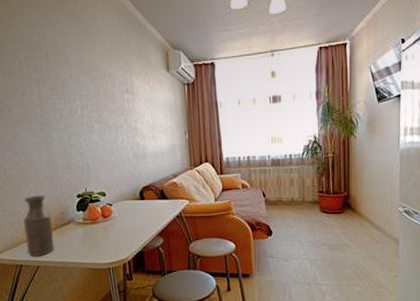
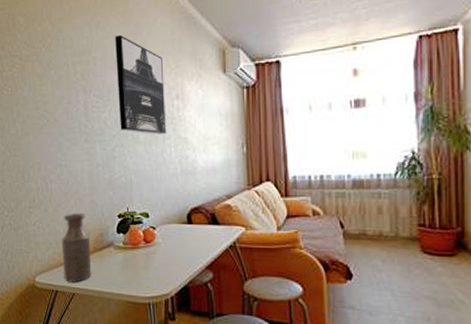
wall art: none [66,32,119,125] -> present [115,34,167,135]

